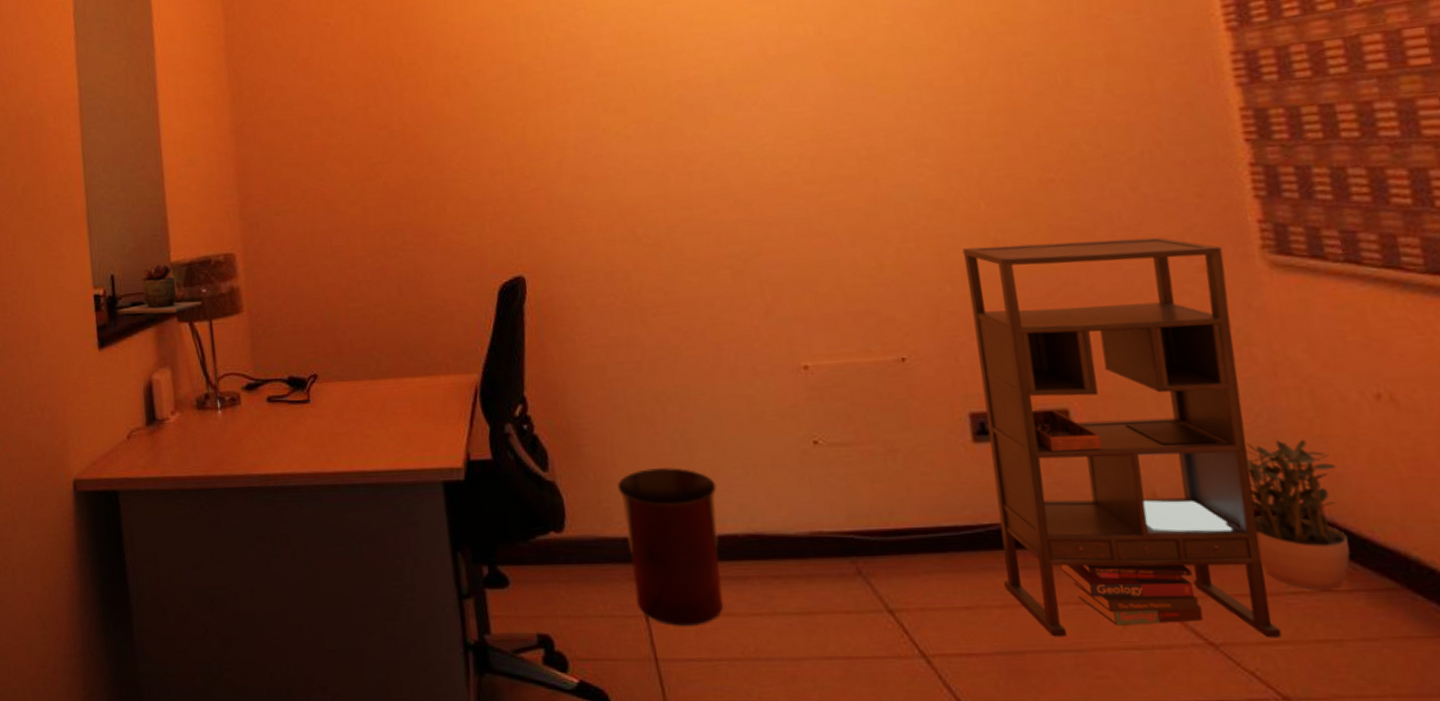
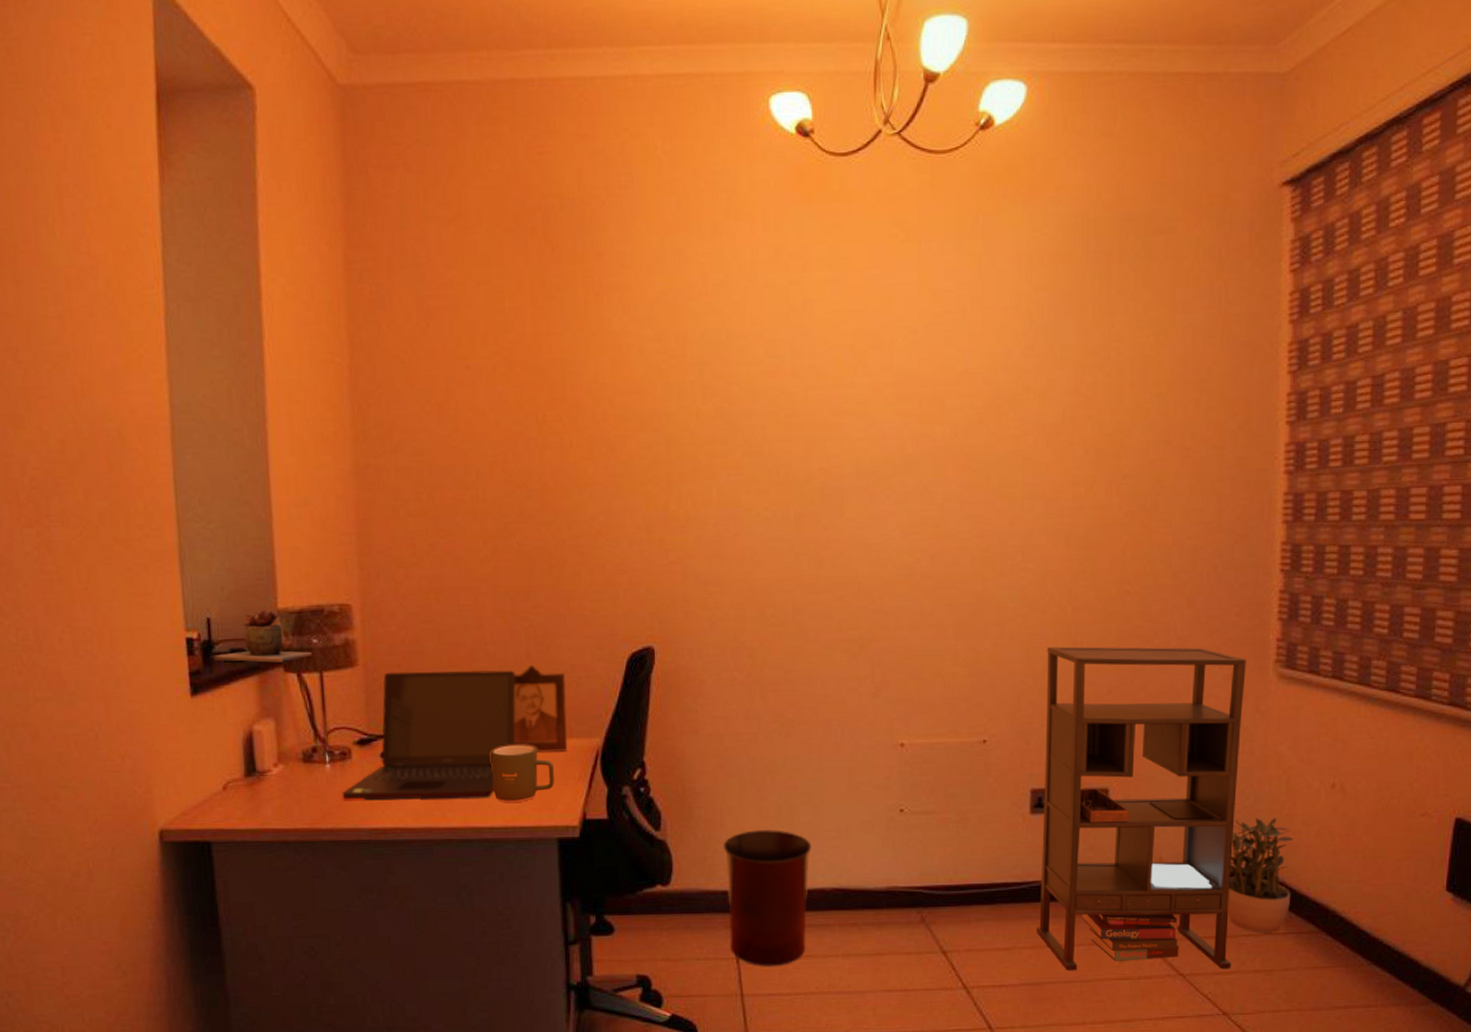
laptop: none [233,308,394,445] -> present [342,670,516,800]
mug: none [371,383,436,445] -> present [491,745,555,803]
photo frame: none [388,301,446,391] -> present [513,664,568,752]

